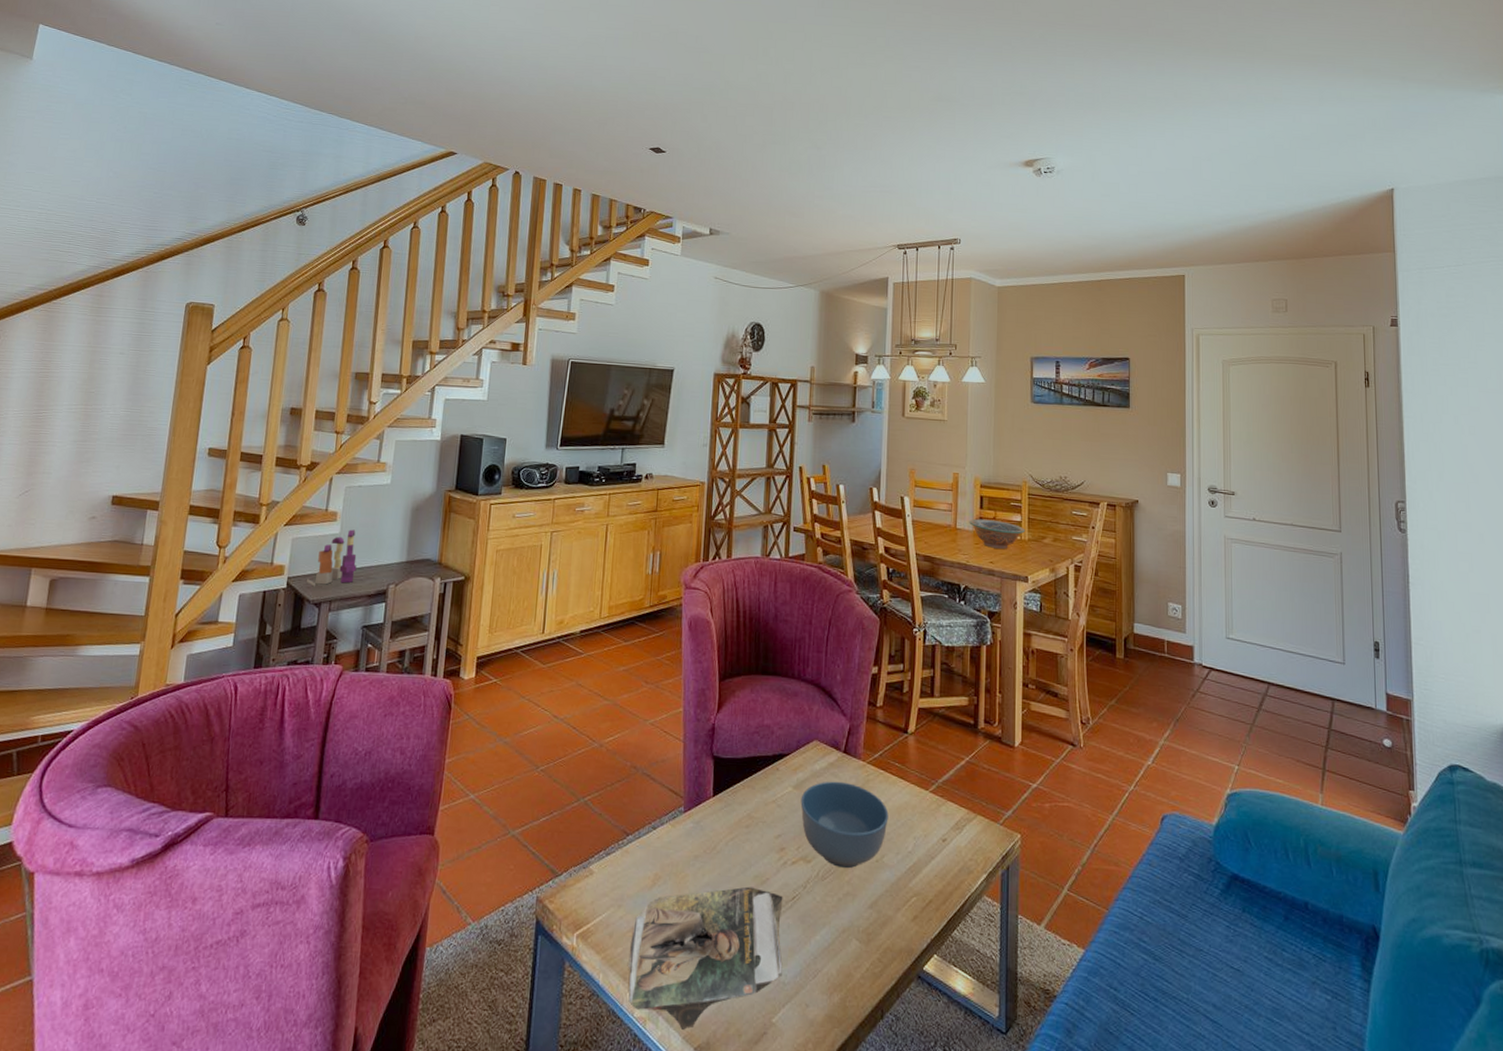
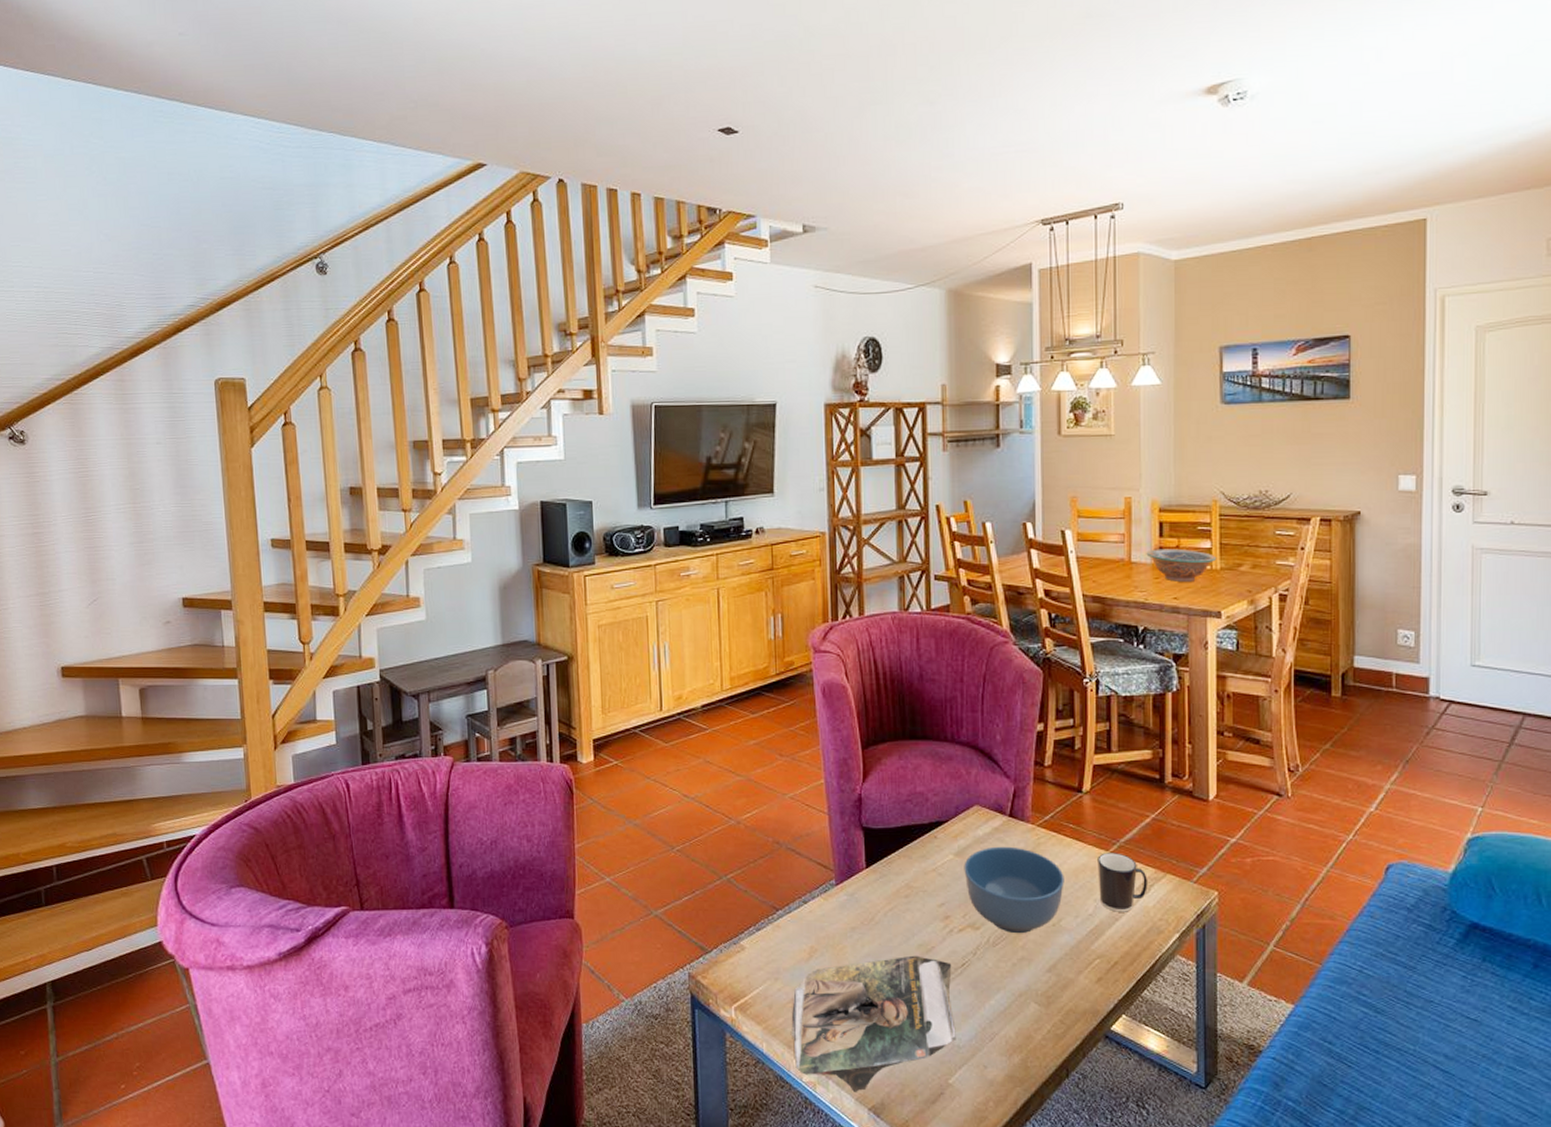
toy blocks: present [307,529,357,587] -> none [400,615,450,678]
mug: none [918,792,961,851] -> present [1097,853,1148,912]

